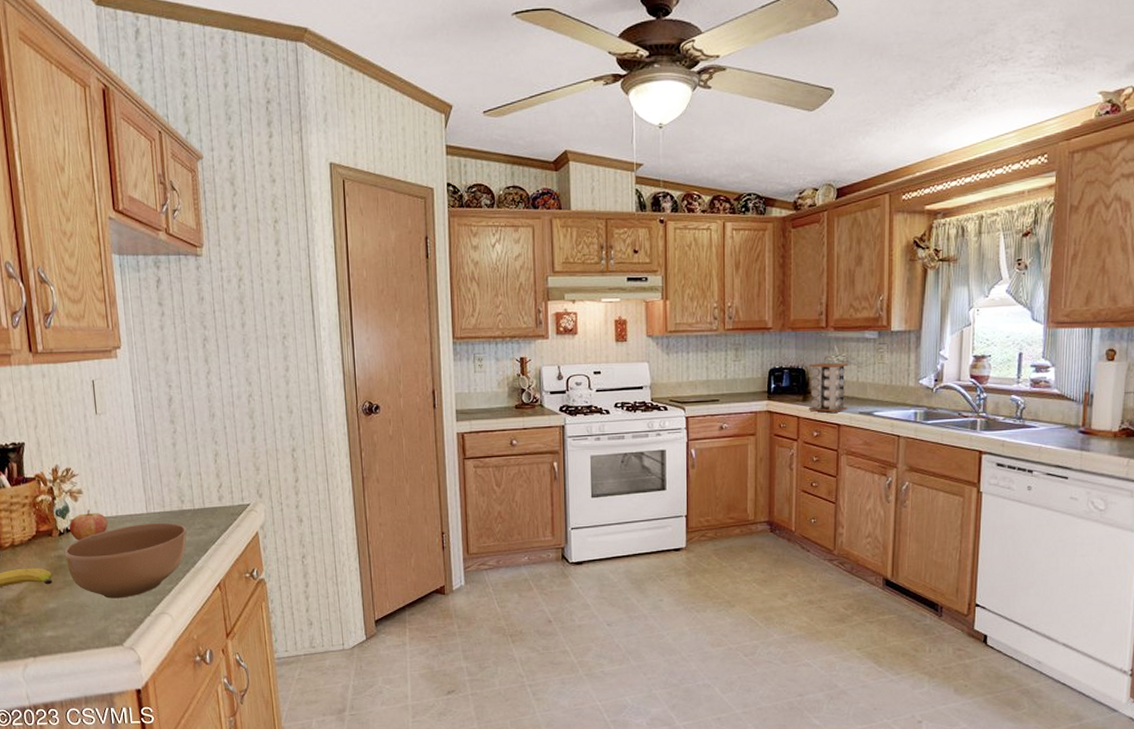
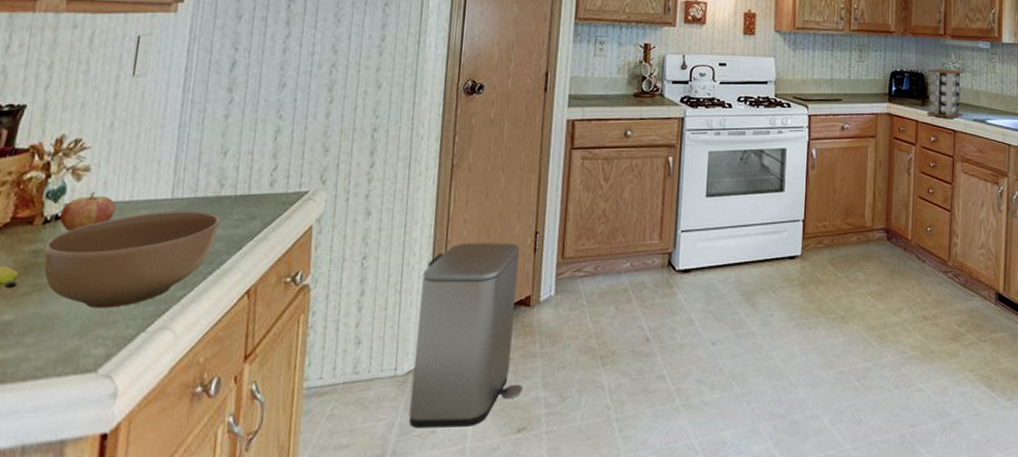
pedal bin: none [352,542,448,690] -> present [408,243,524,429]

